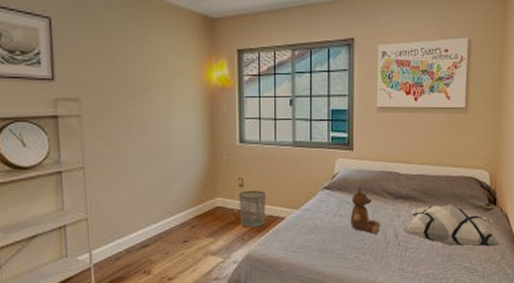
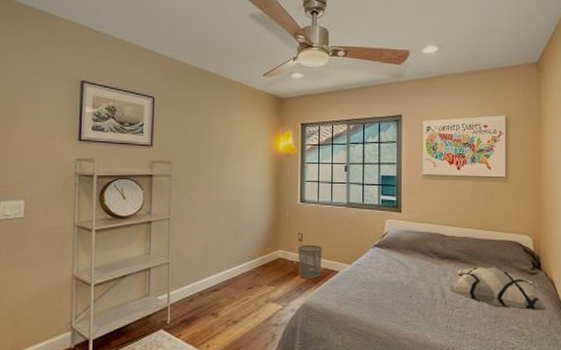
teddy bear: present [350,187,381,234] -> none [399,246,428,291]

